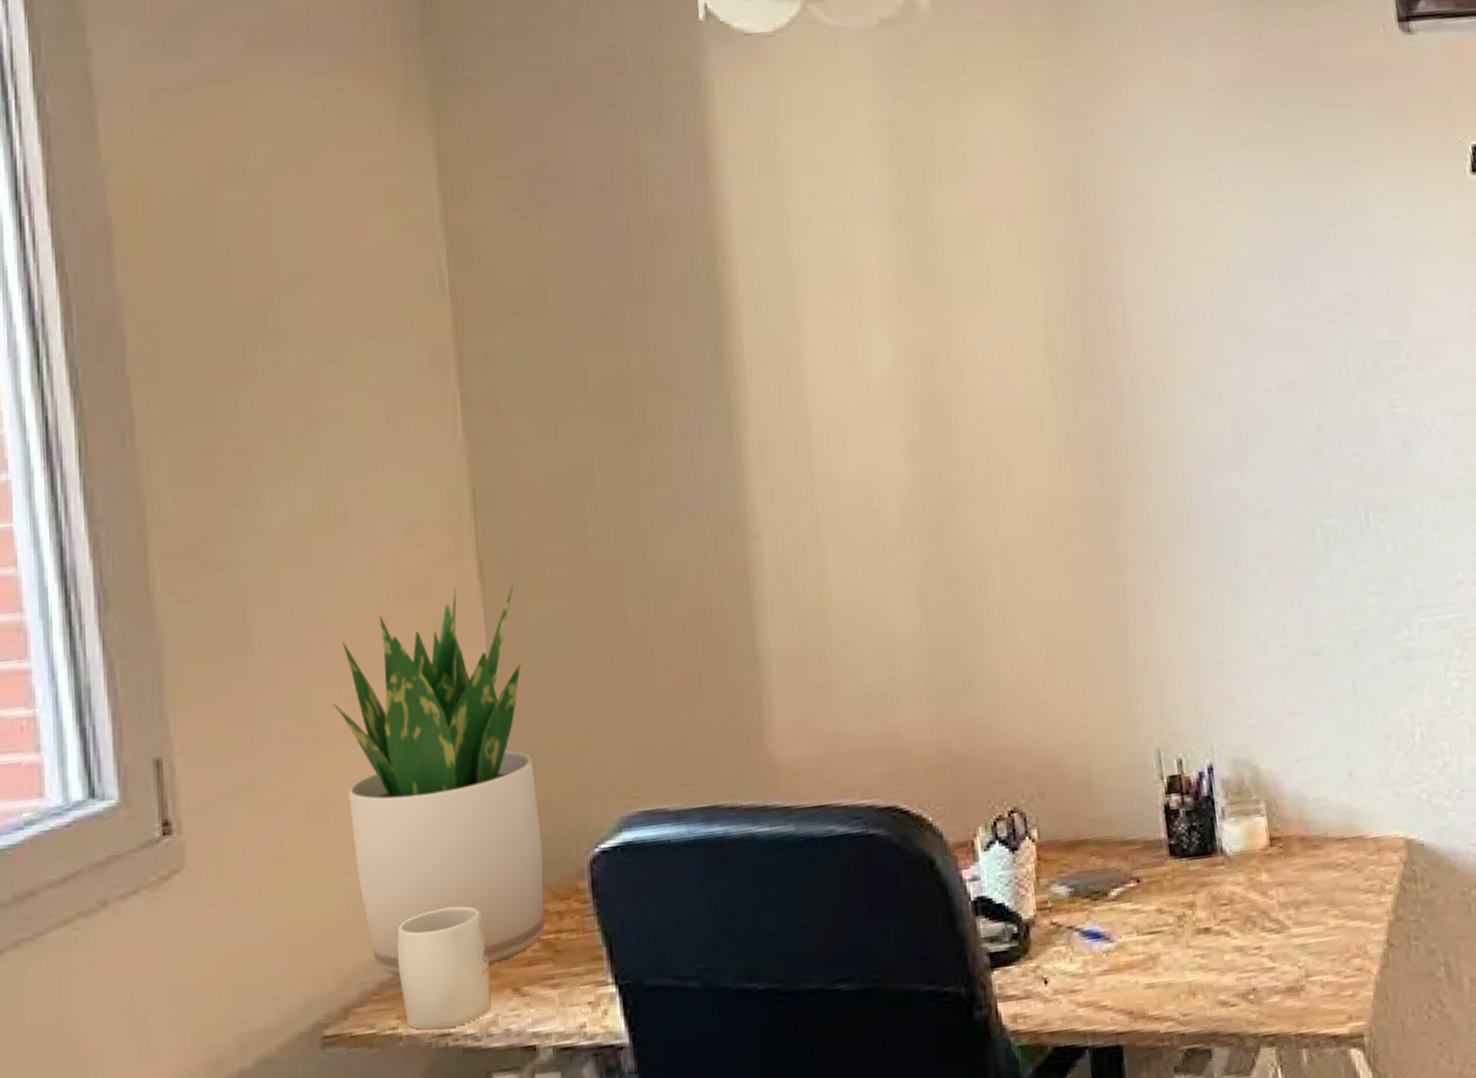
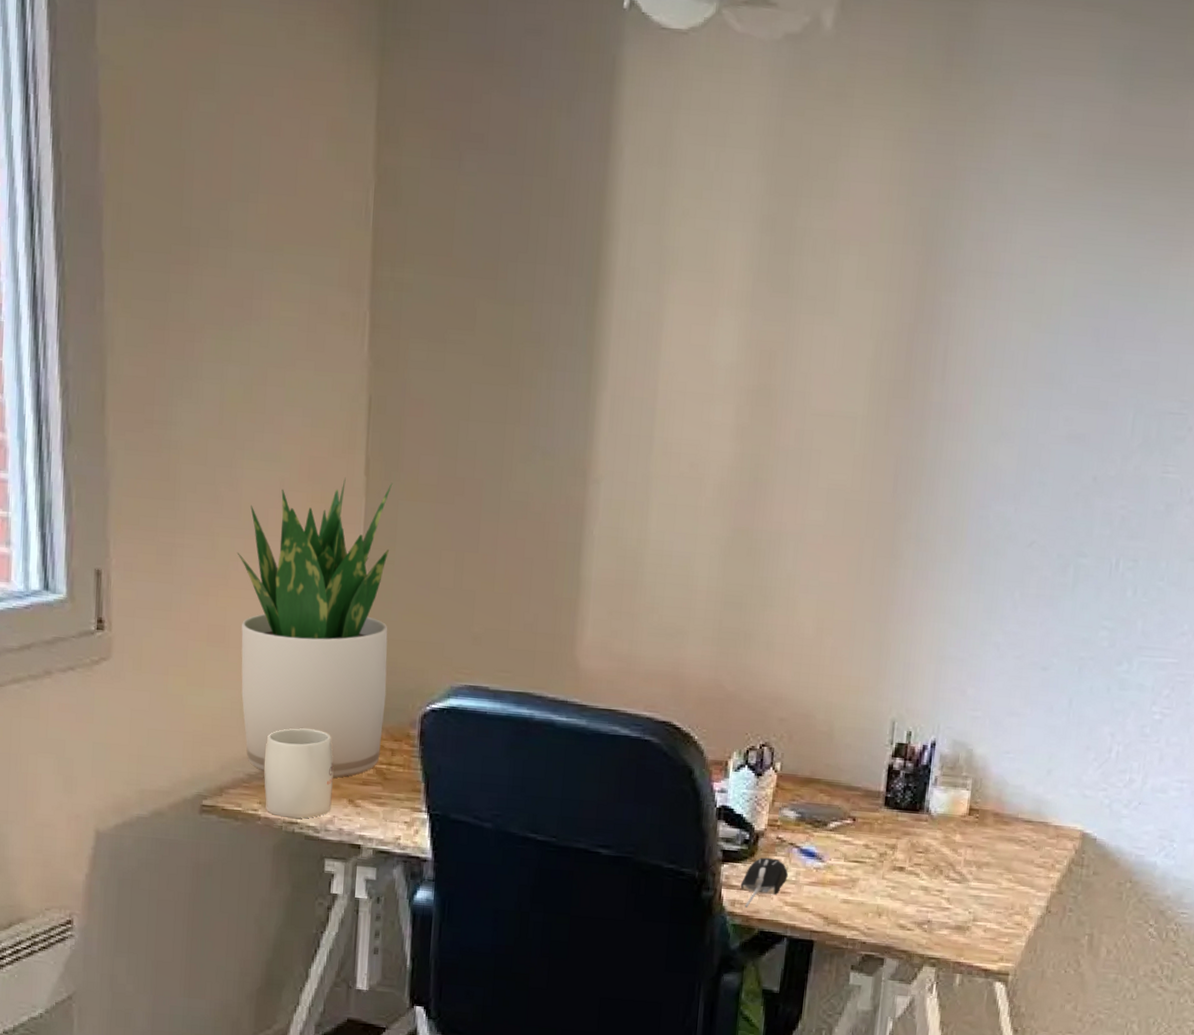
computer mouse: none [1019,950,1075,1021] -> present [740,857,789,908]

